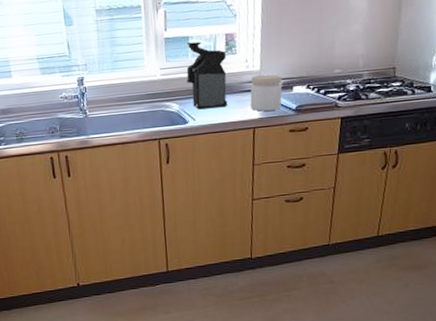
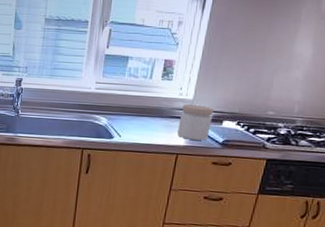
coffee maker: present [186,41,228,110] -> none [118,62,163,129]

